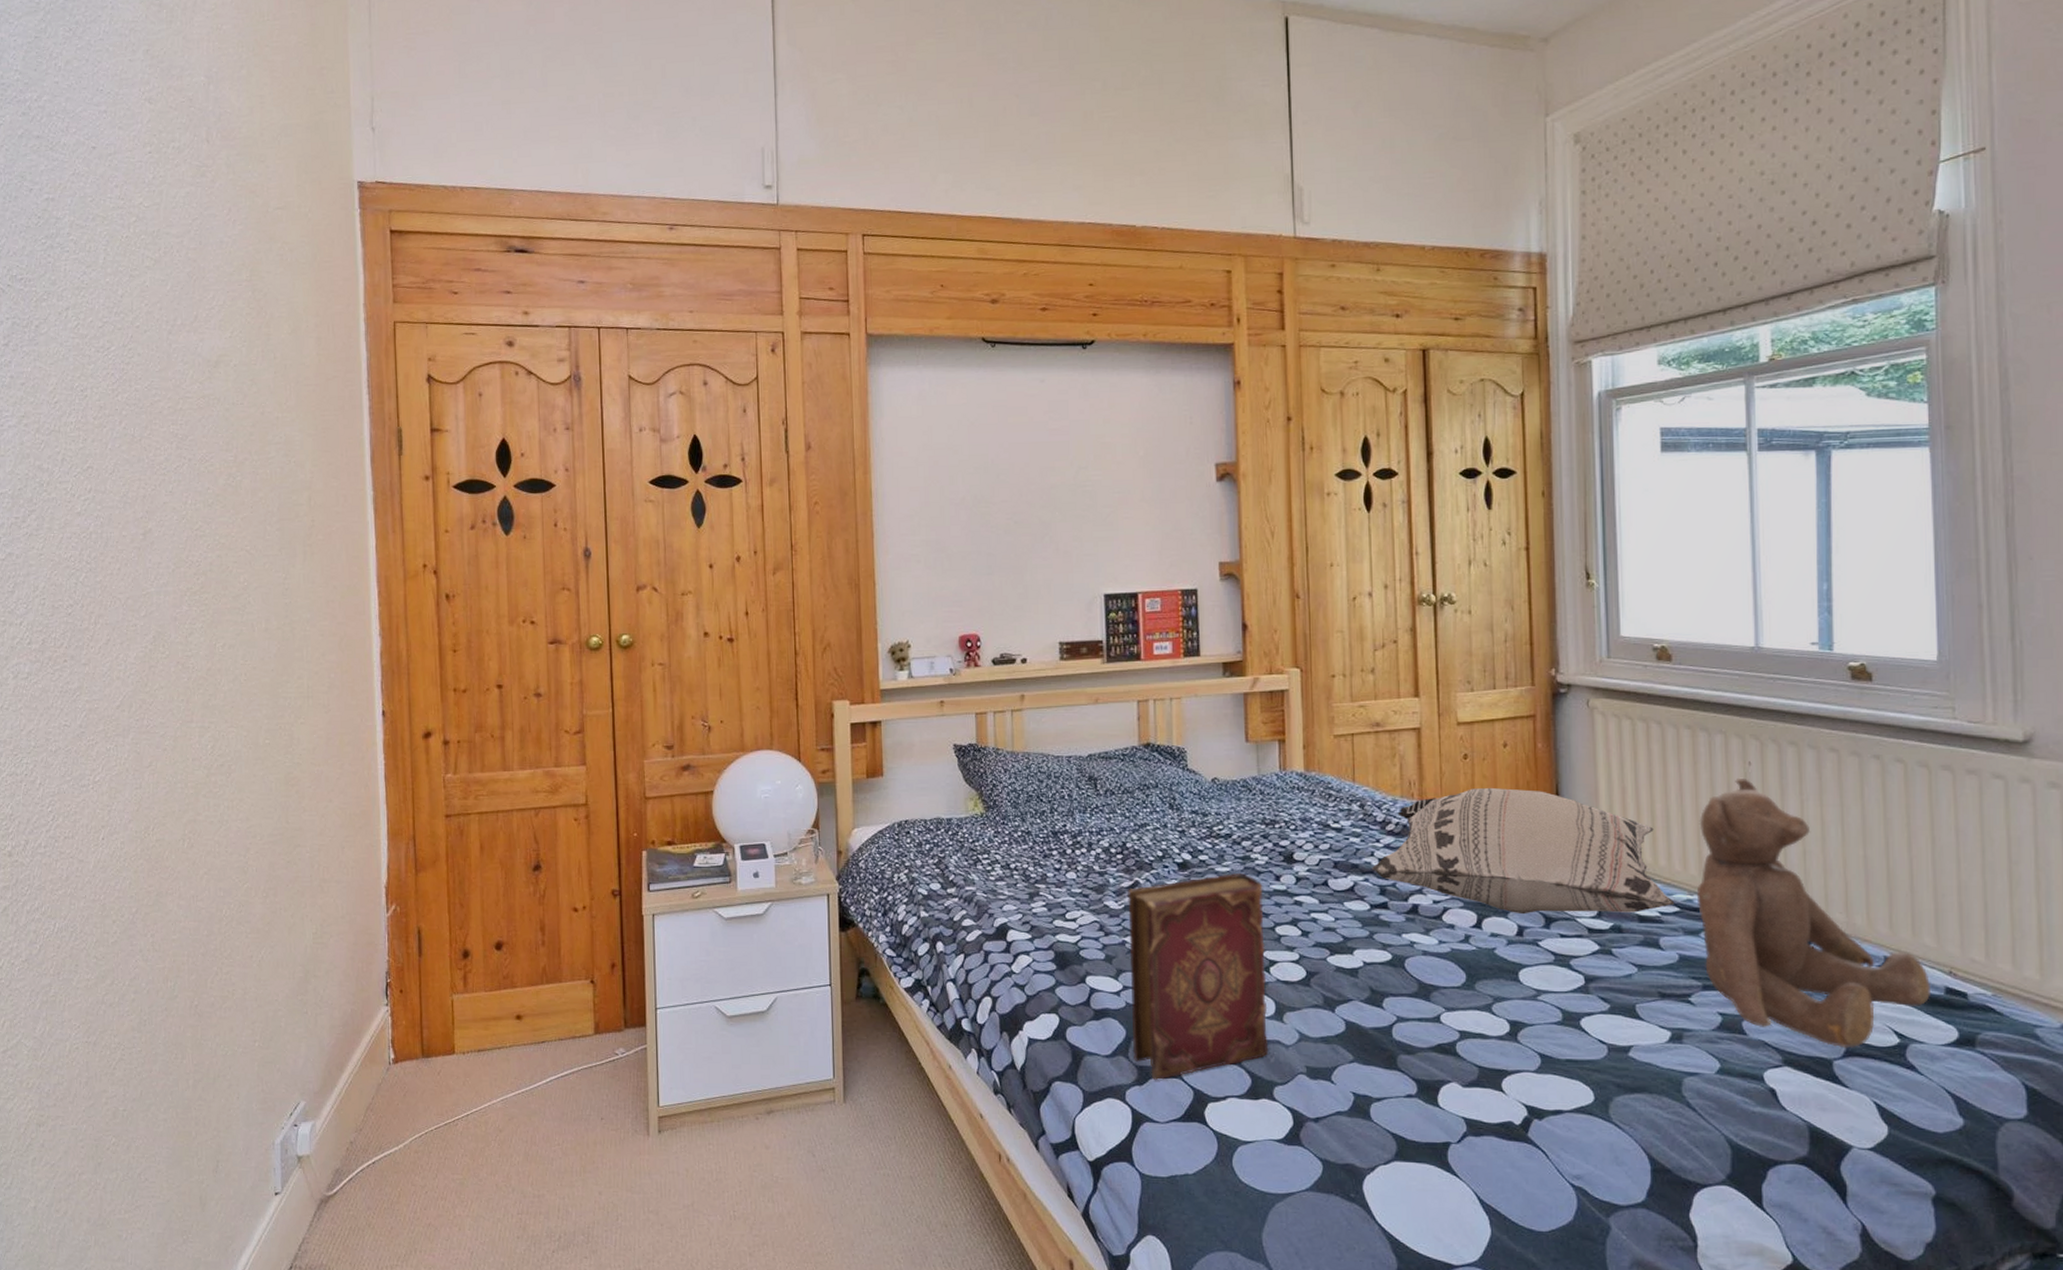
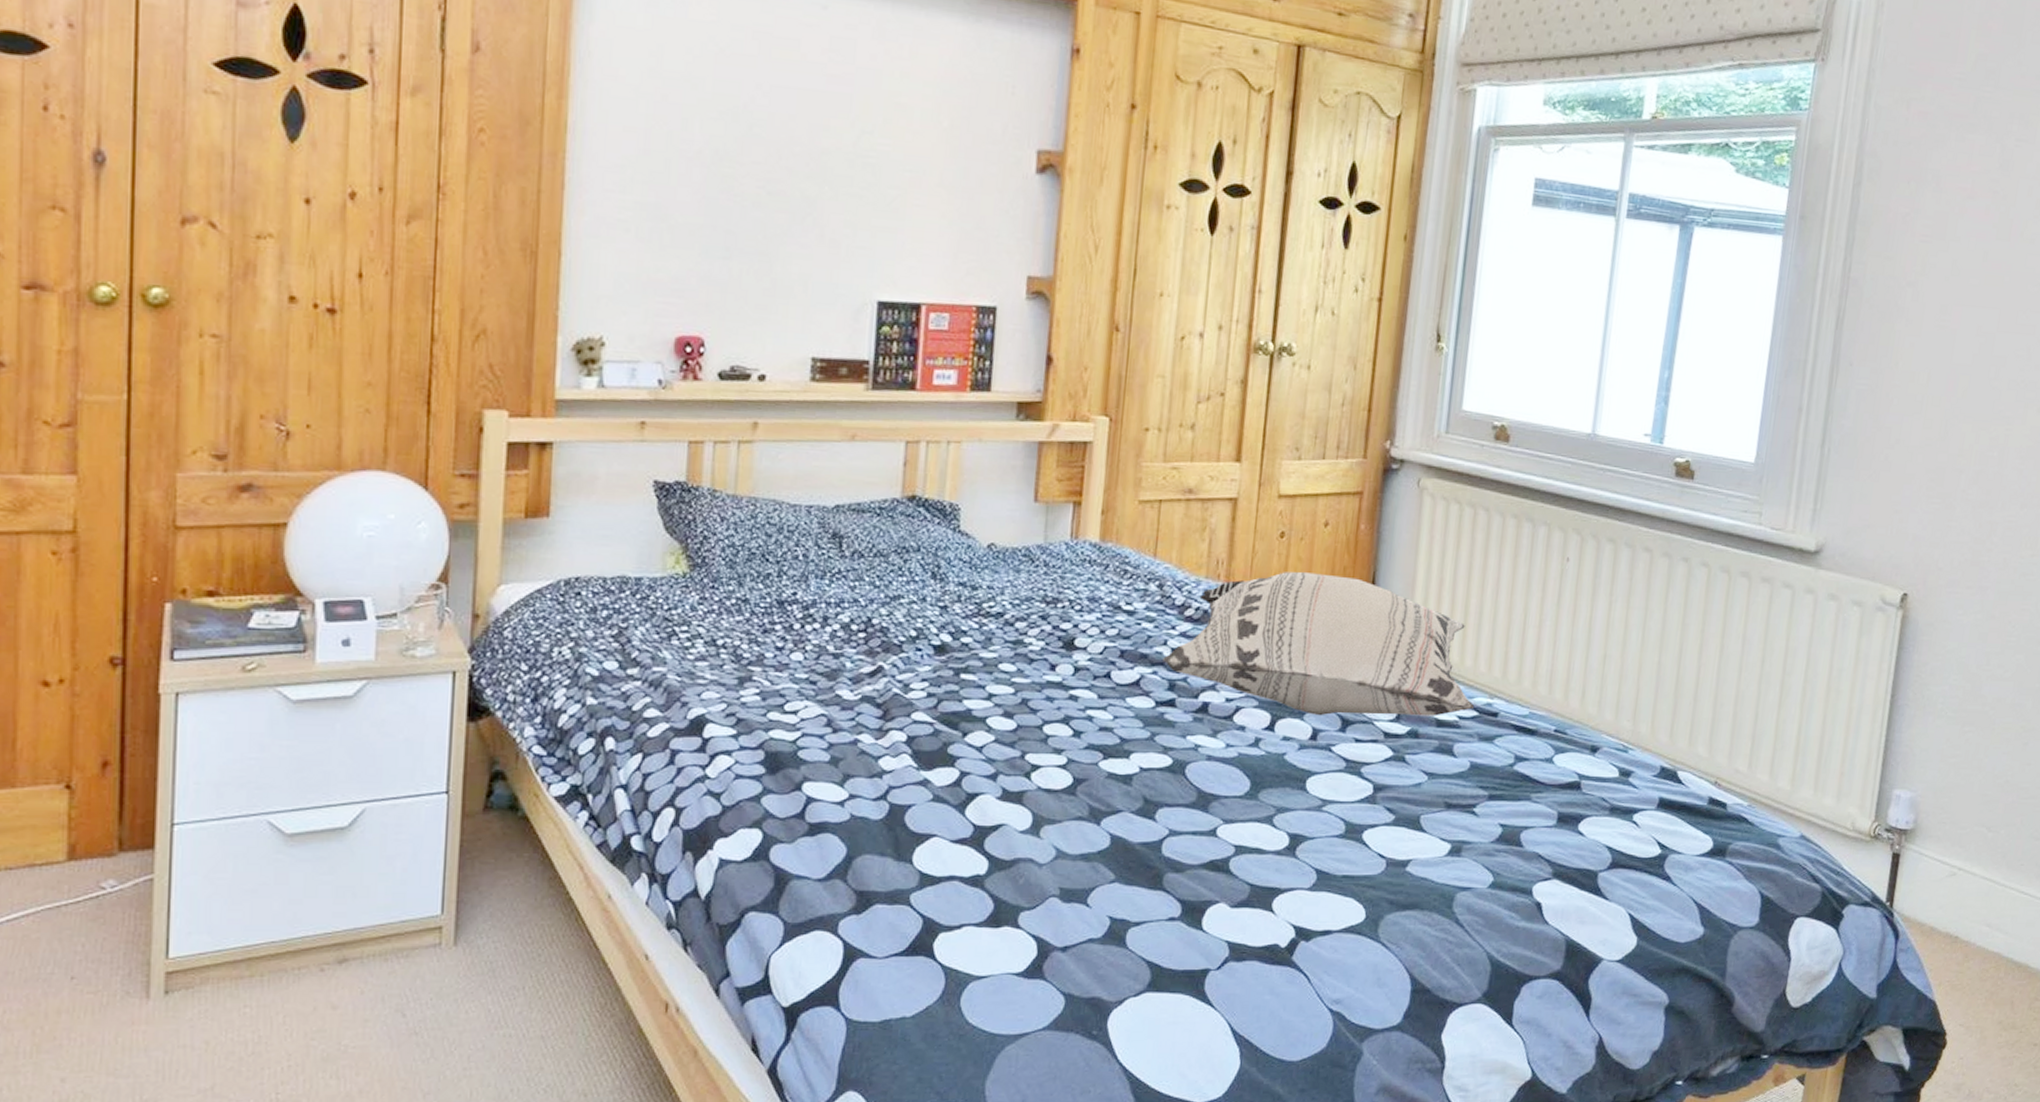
hardback book: present [1126,873,1269,1080] -> none [852,660,1035,907]
teddy bear: present [1696,777,1930,1049] -> none [1494,574,1697,860]

